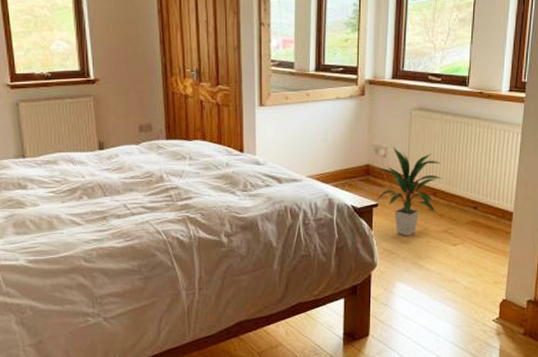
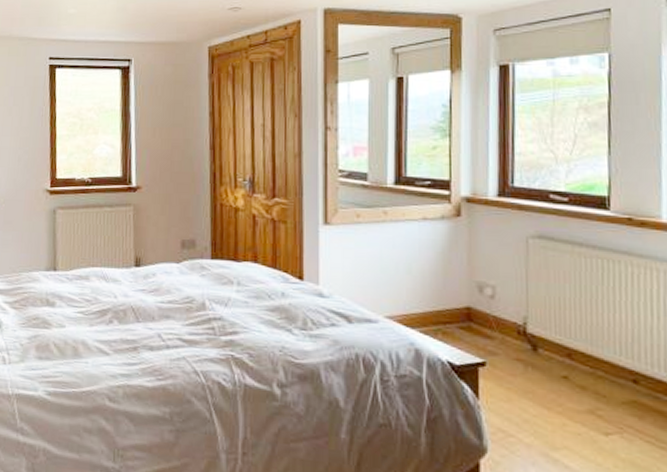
indoor plant: present [376,147,443,236] -> none [480,285,581,414]

